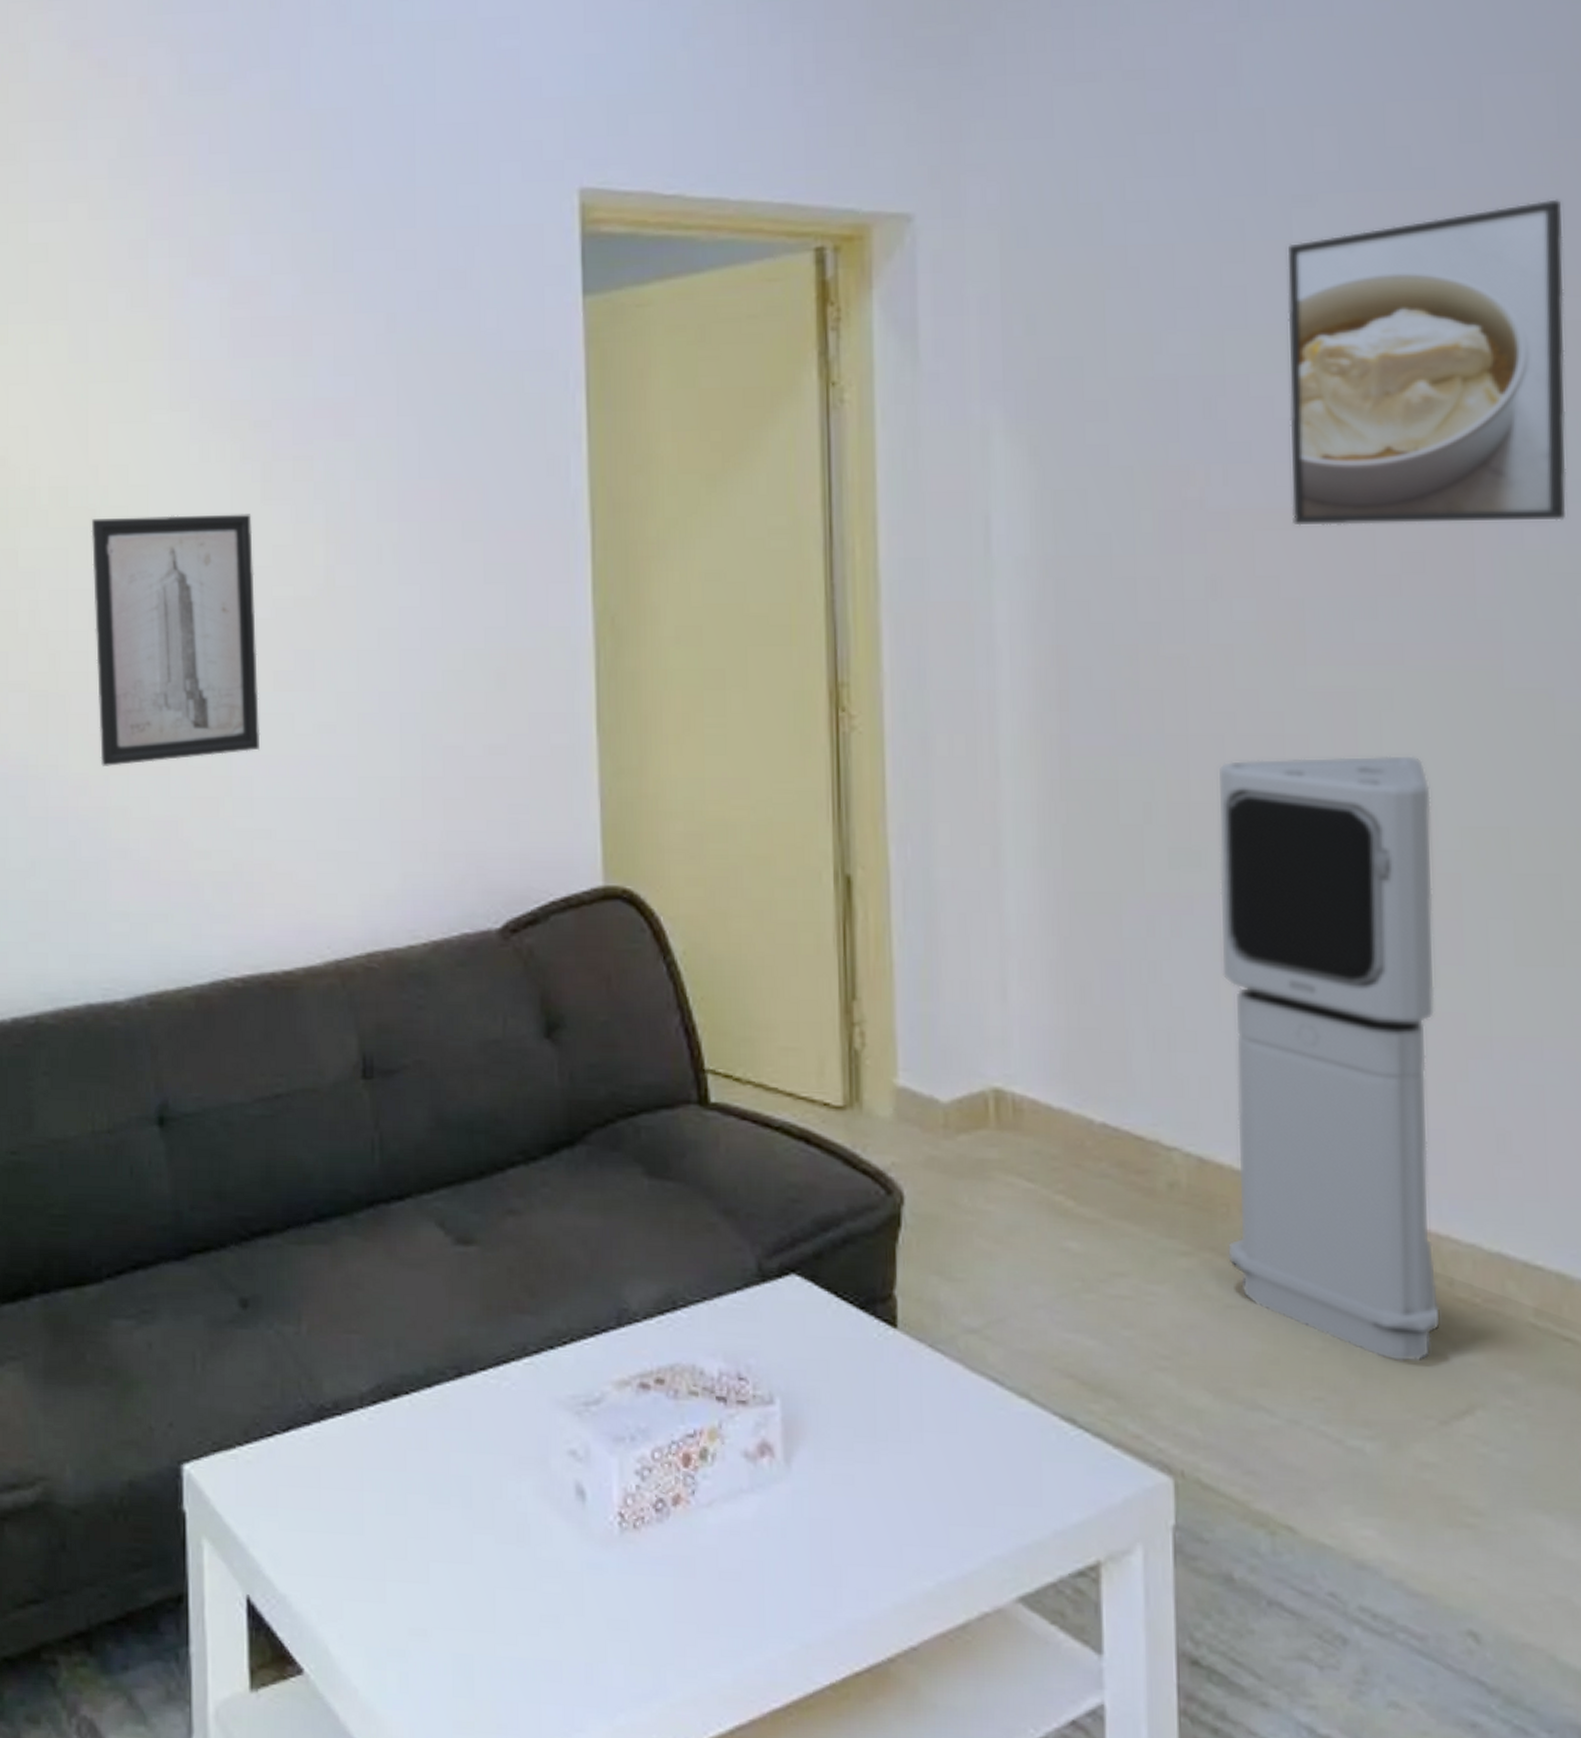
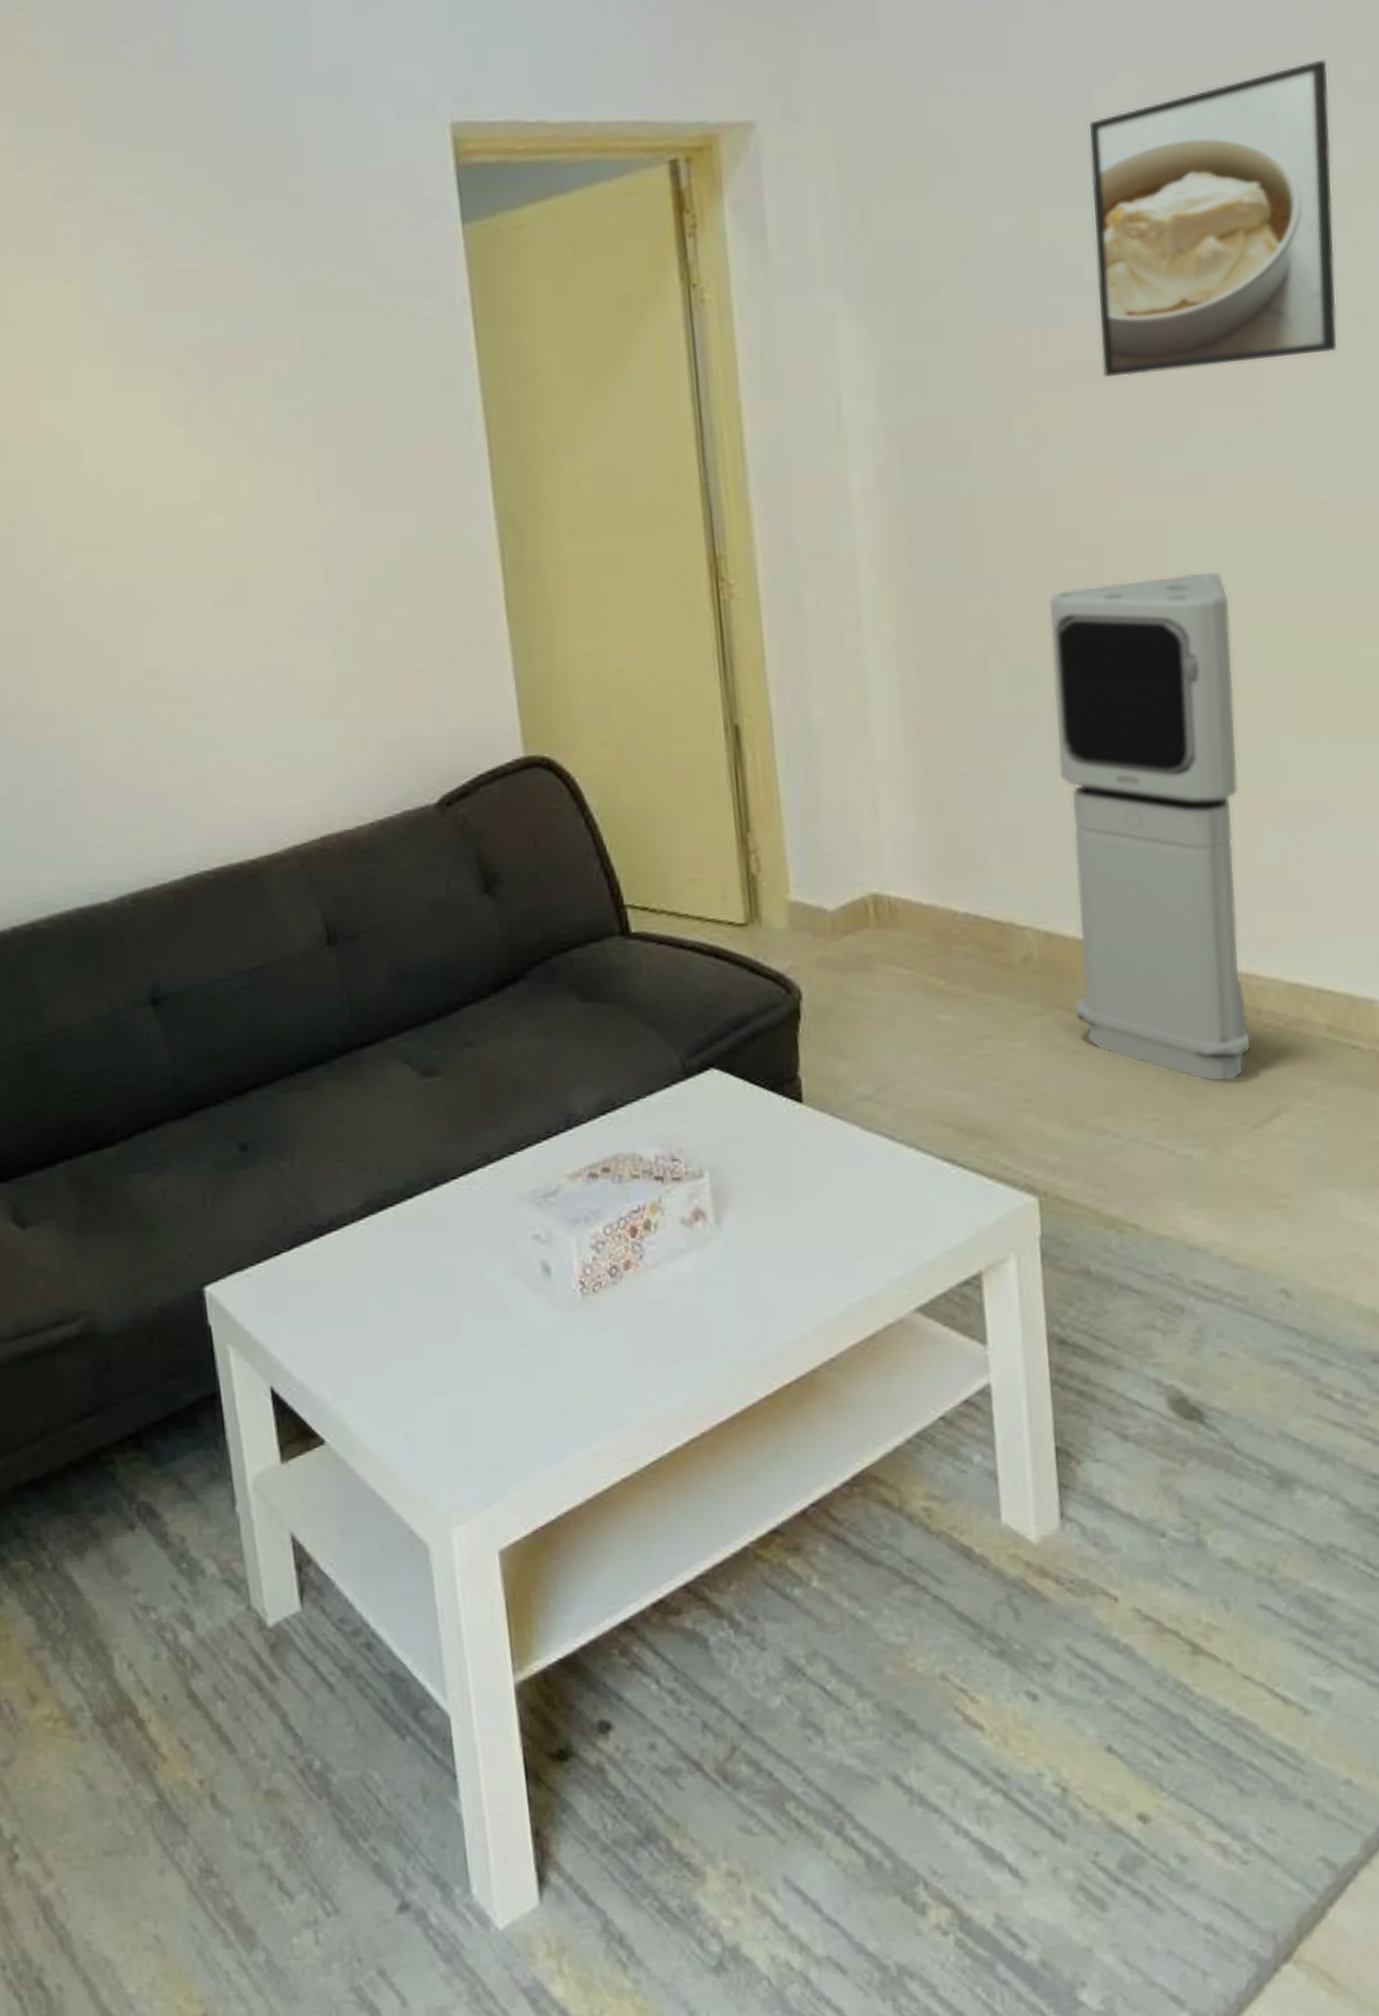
wall art: present [91,514,261,766] -> none [32,454,207,697]

